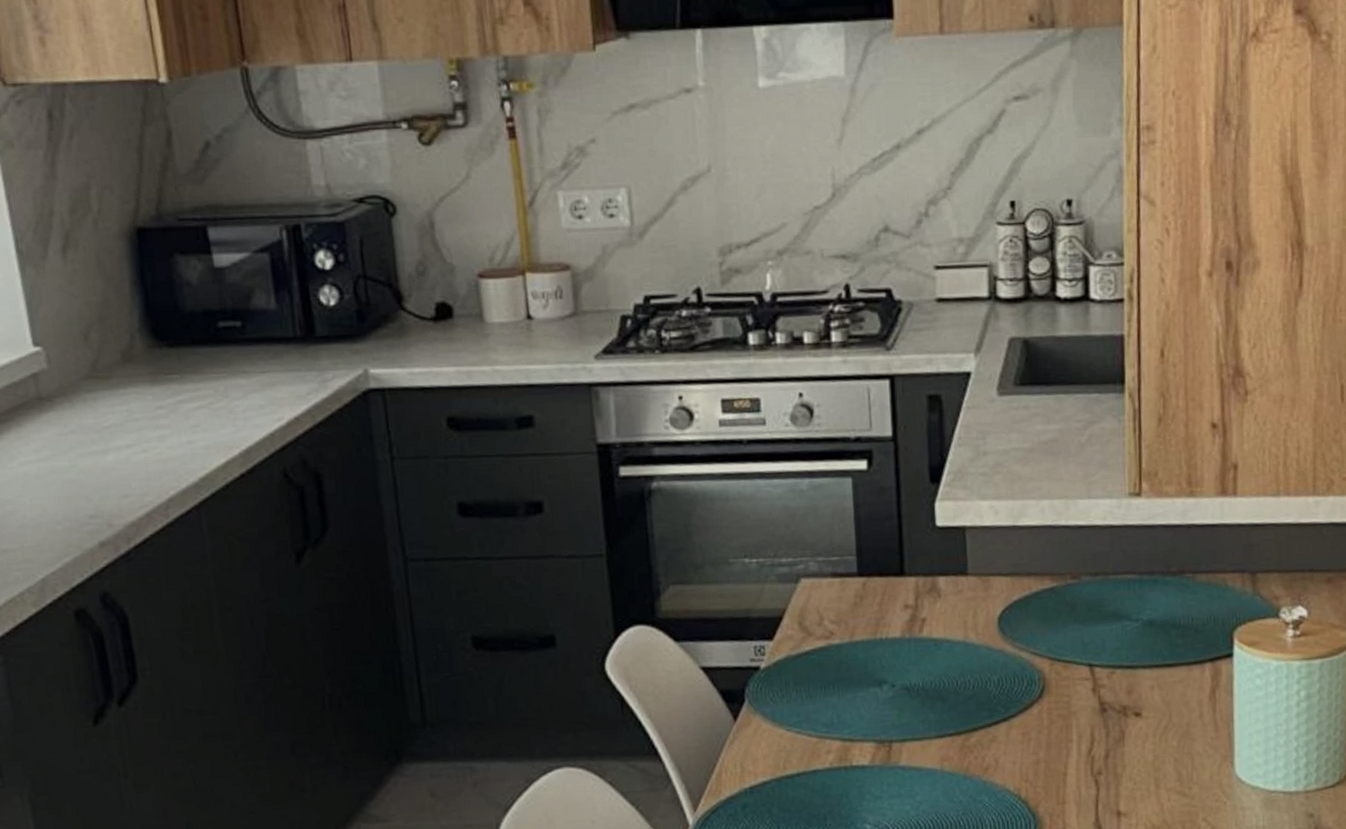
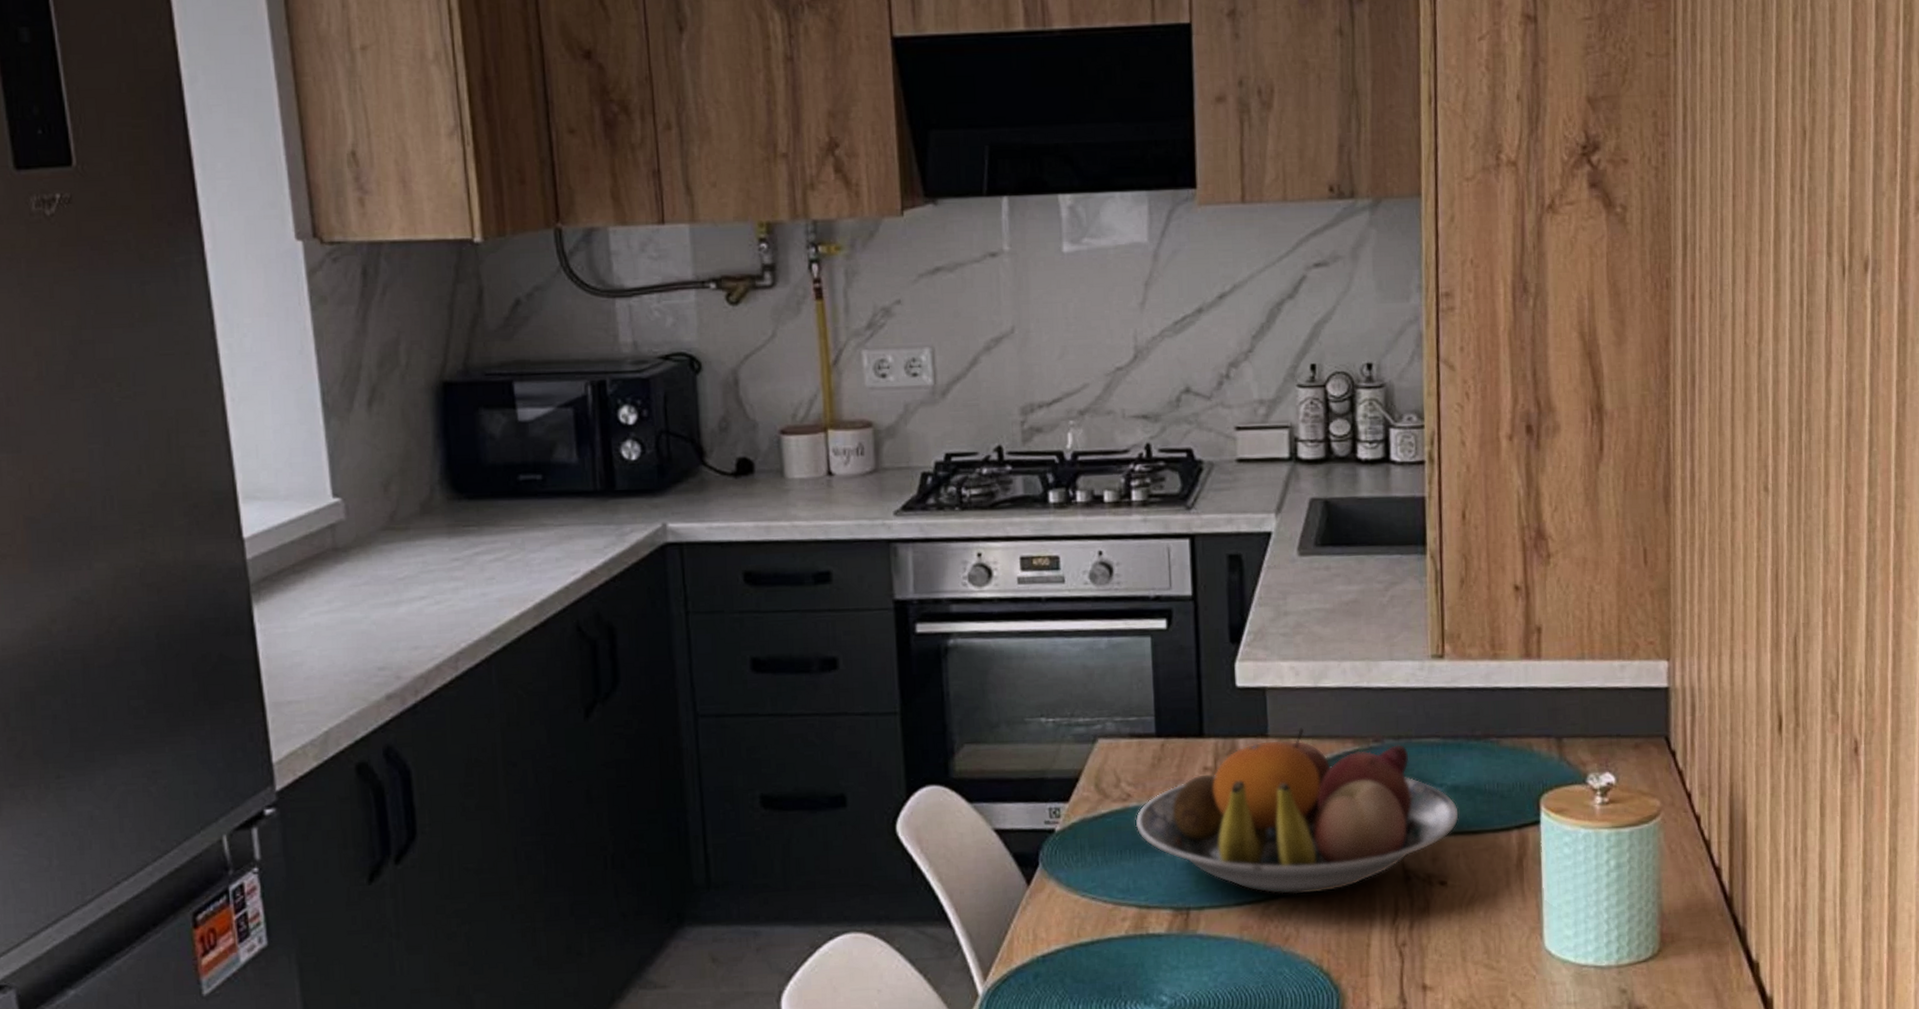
fruit bowl: none [838,565,1154,727] -> present [1135,728,1459,895]

